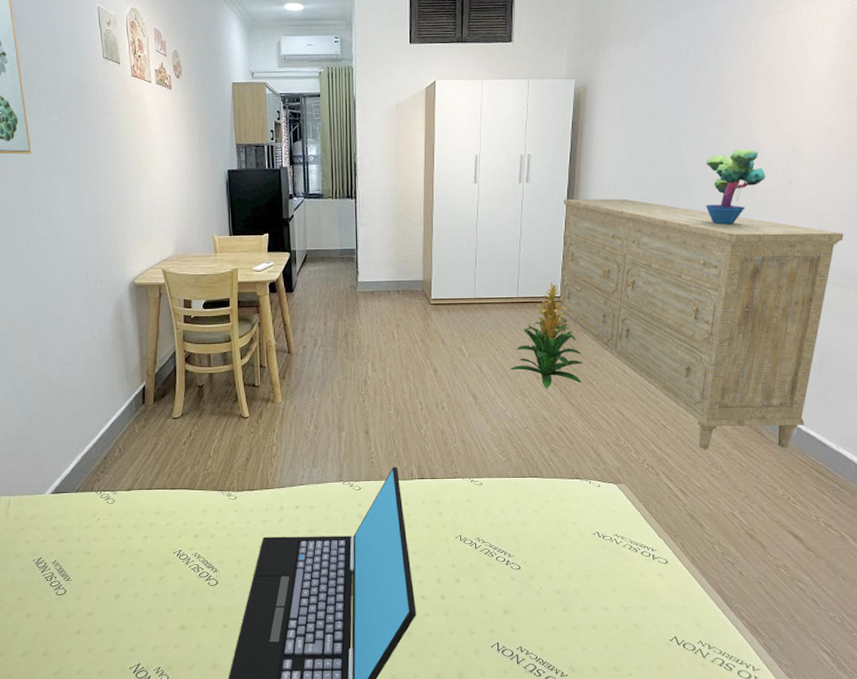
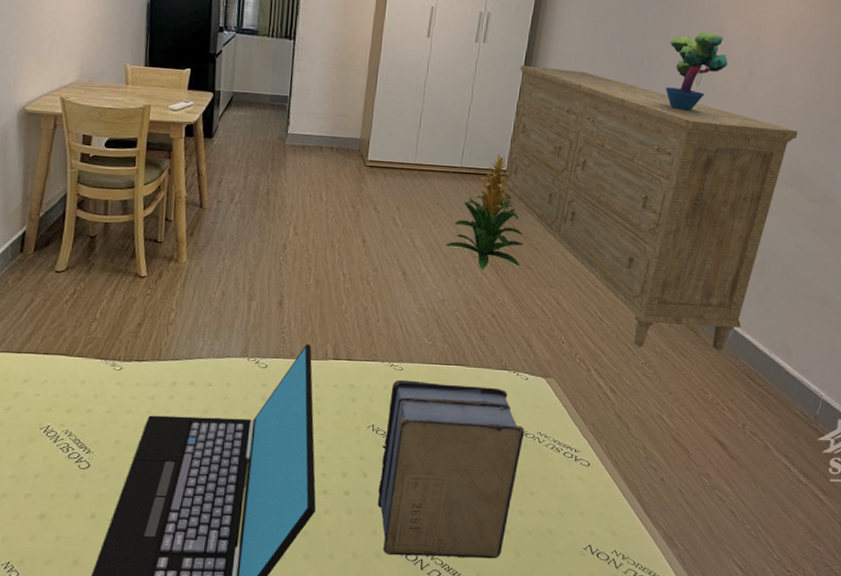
book: none [471,493,602,653] -> present [377,379,525,559]

